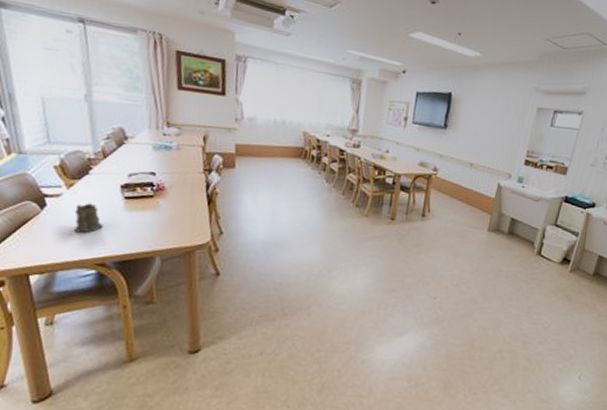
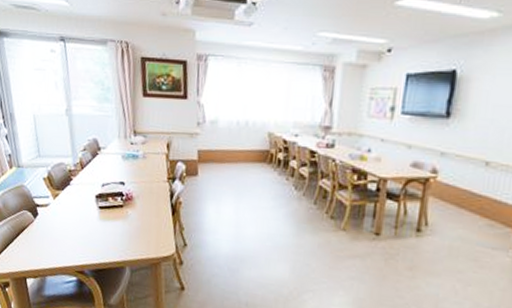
mug: present [74,203,103,233] -> none [59,212,82,241]

